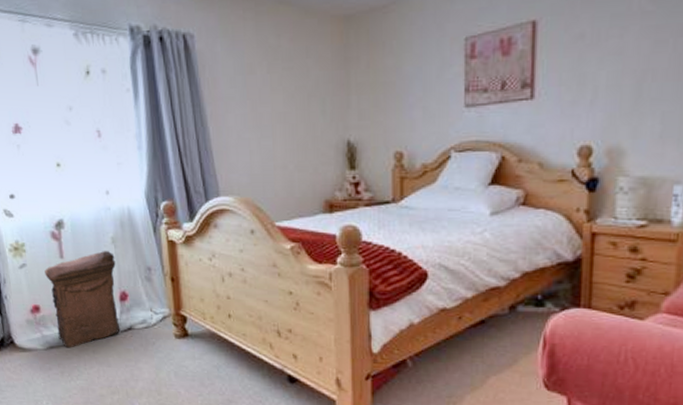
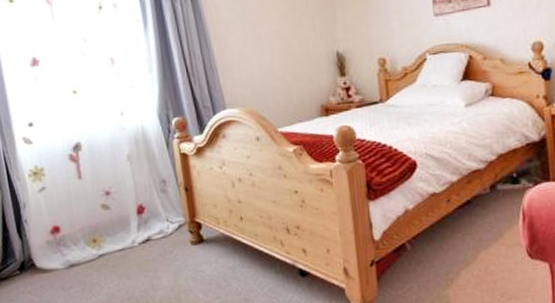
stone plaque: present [45,251,121,348] -> none [64,168,139,265]

